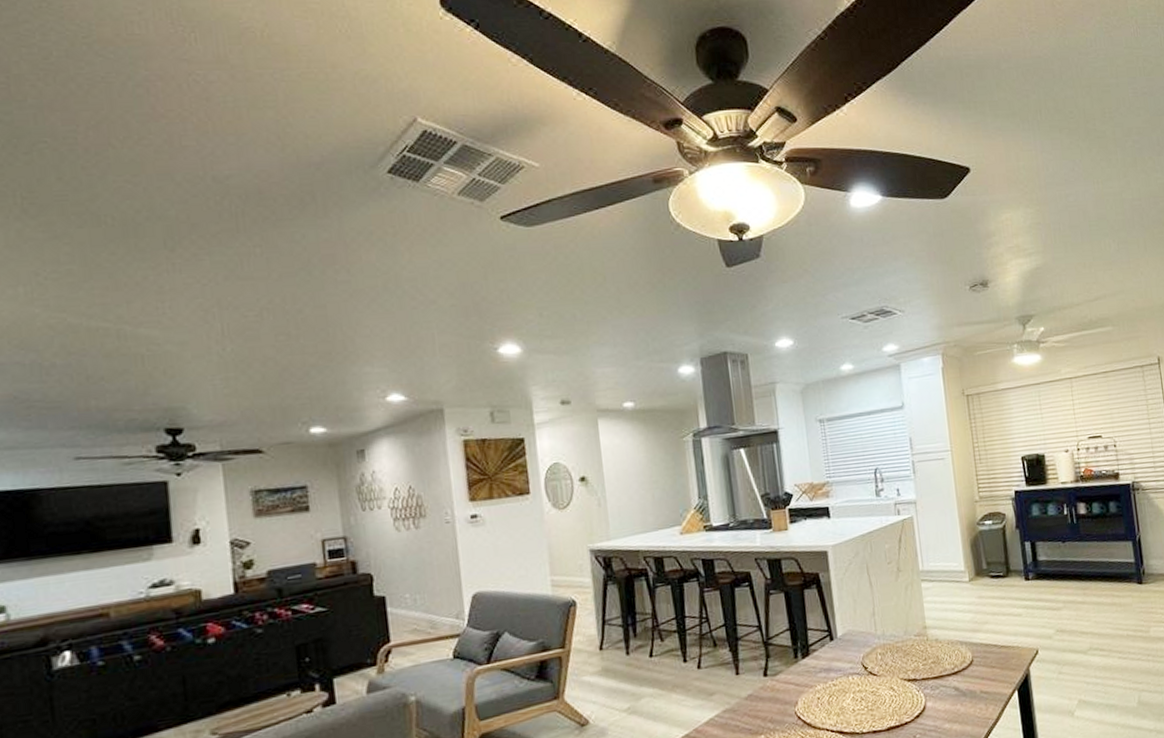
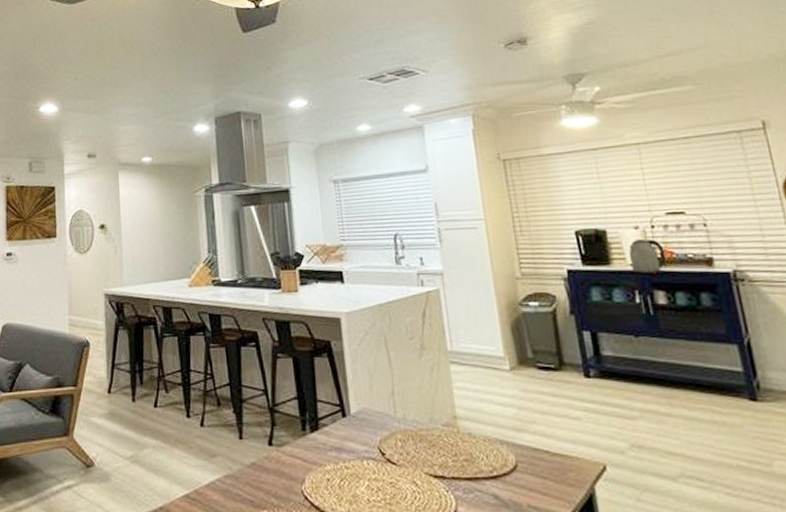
kettle: none [1060,460,1087,492] -> present [628,238,667,276]

